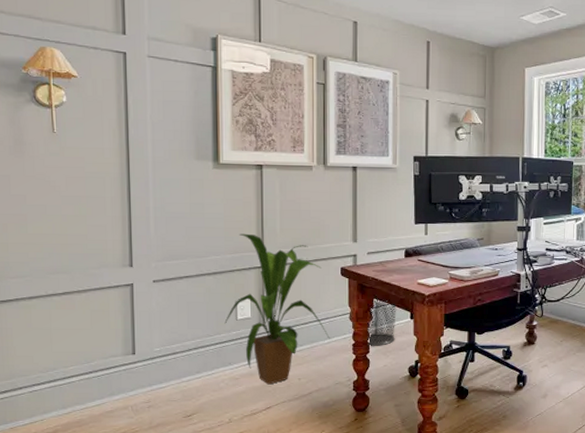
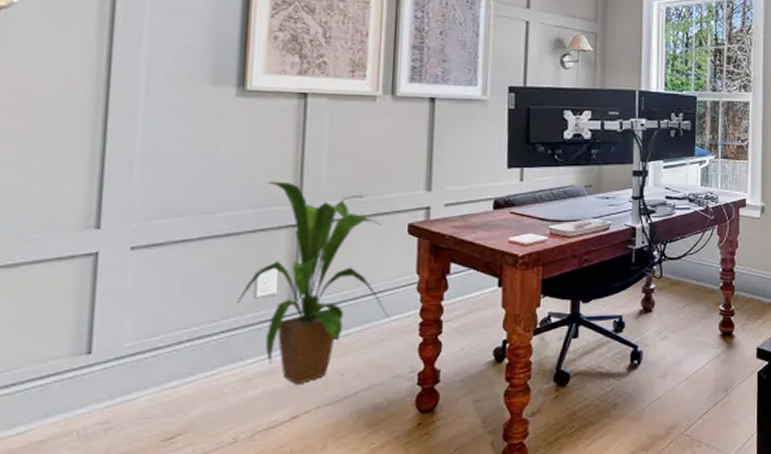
waste bin: present [367,298,397,347] -> none [439,262,481,326]

